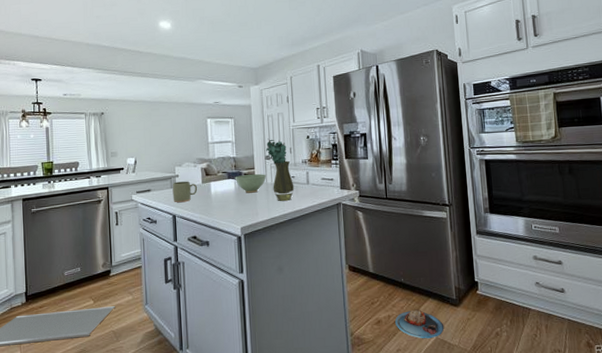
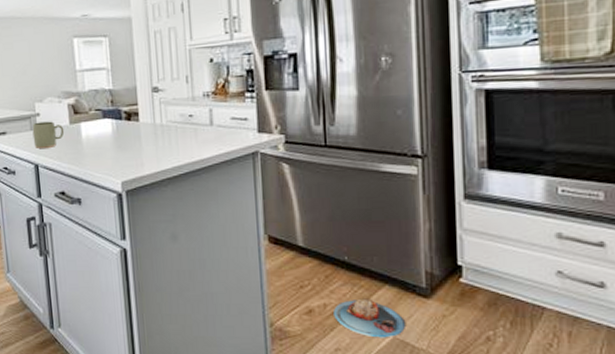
bowl: present [235,174,267,193] -> none [112,111,155,138]
vase: present [266,138,295,201] -> none [153,63,193,148]

